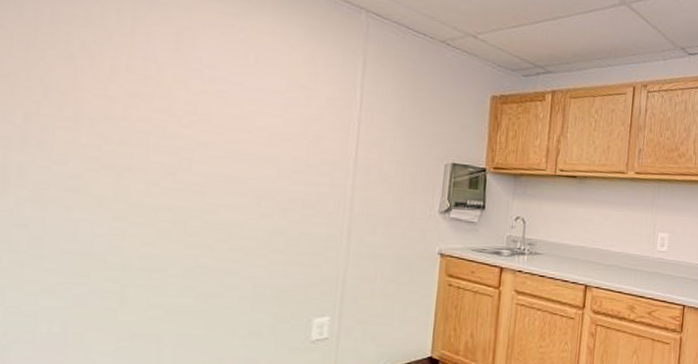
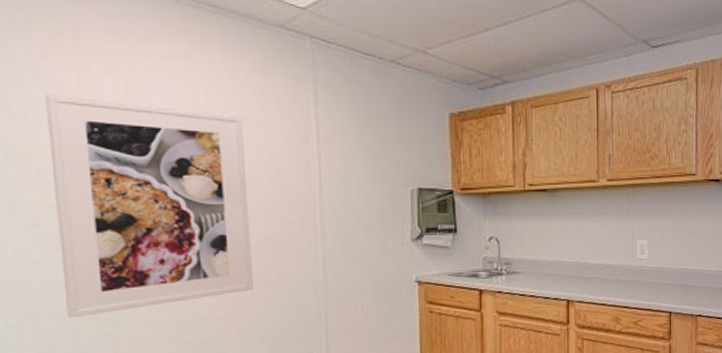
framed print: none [77,38,288,260] -> present [45,95,253,319]

